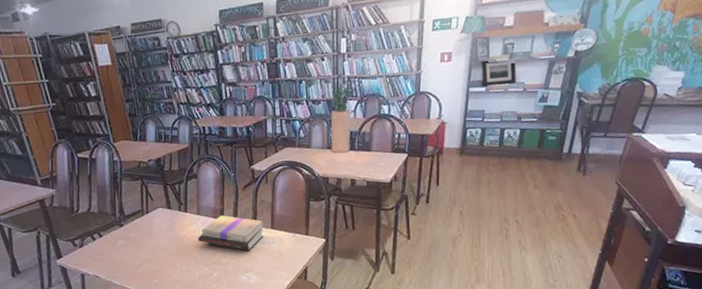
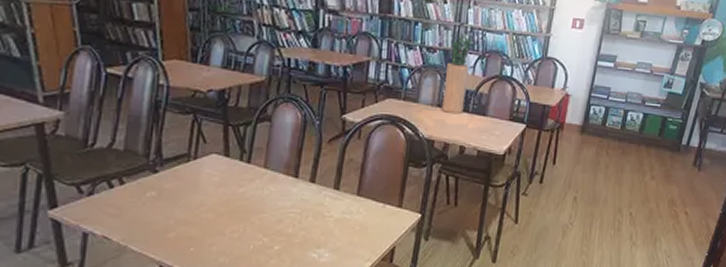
books: present [198,215,264,252] -> none [260,173,349,221]
picture frame: present [481,58,517,87] -> none [611,33,645,64]

